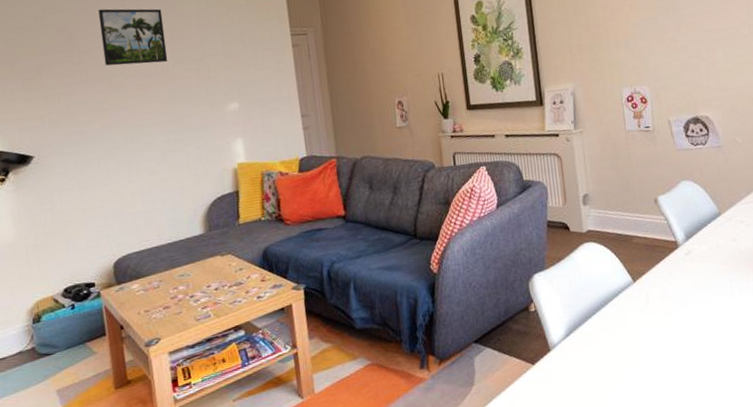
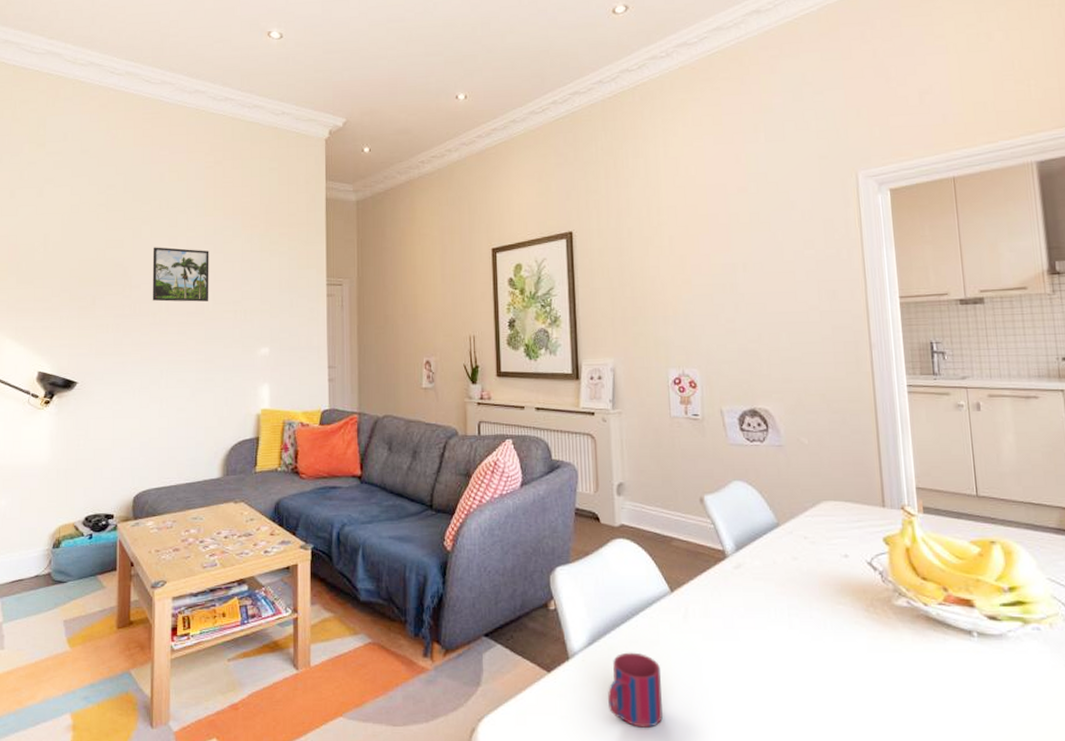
mug: none [585,336,632,398] -> present [608,652,663,728]

